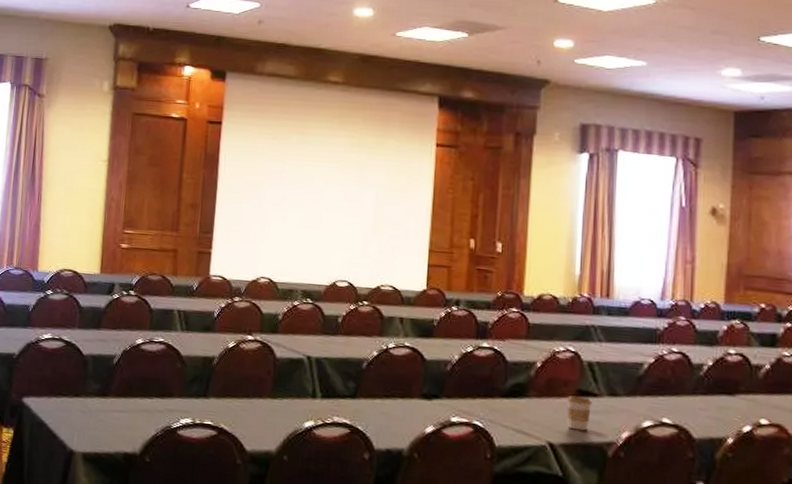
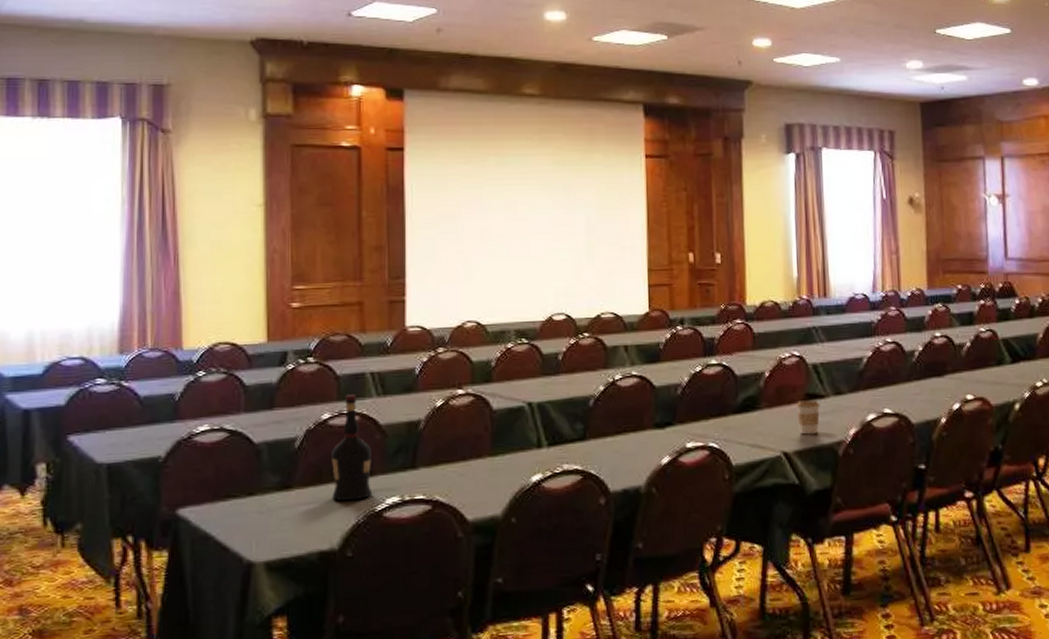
liquor: none [138,325,173,416] -> present [332,394,373,501]

